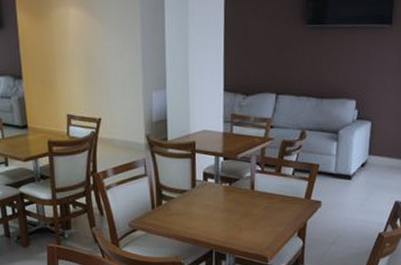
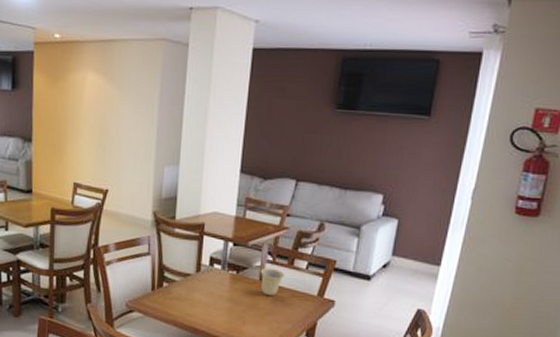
cup: none [251,177,274,202] -> present [260,267,285,295]

